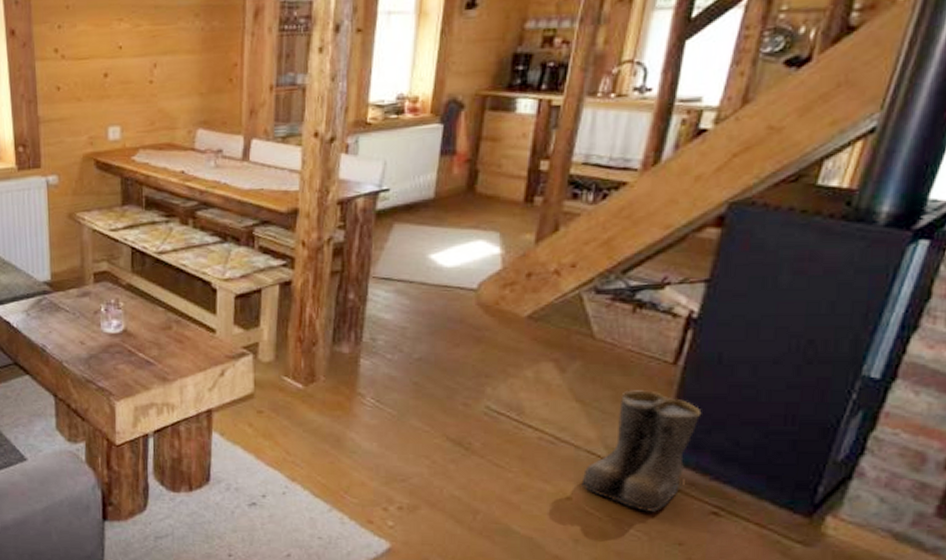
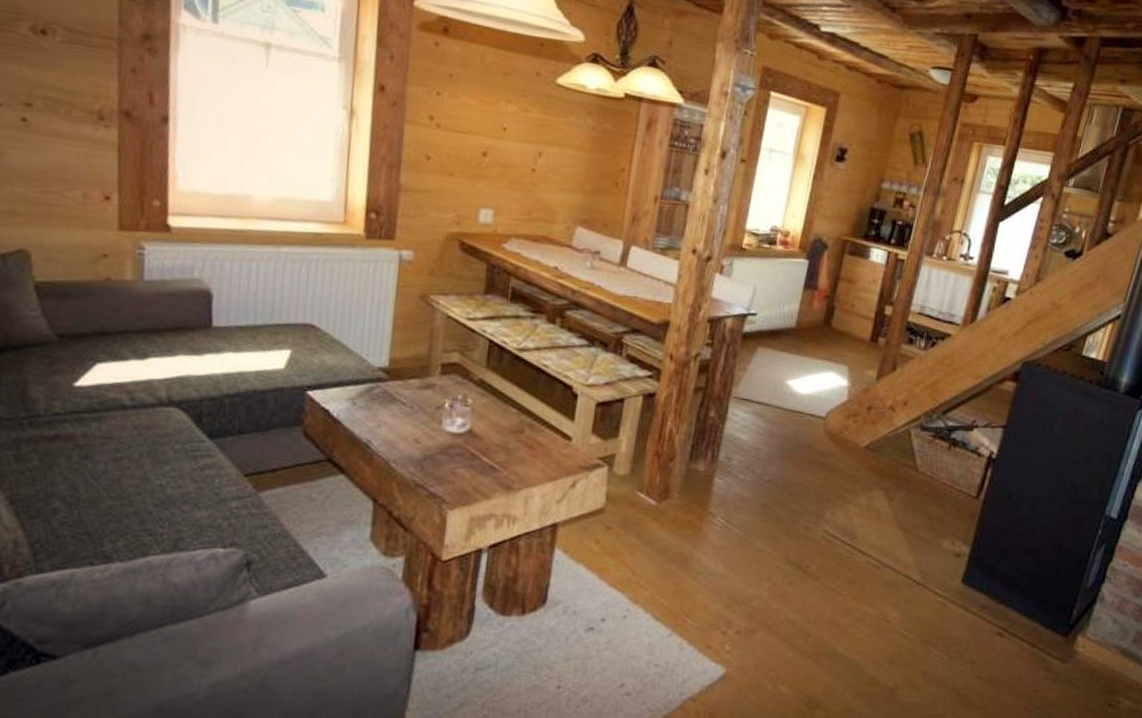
boots: present [581,390,702,512] -> none [898,520,995,633]

